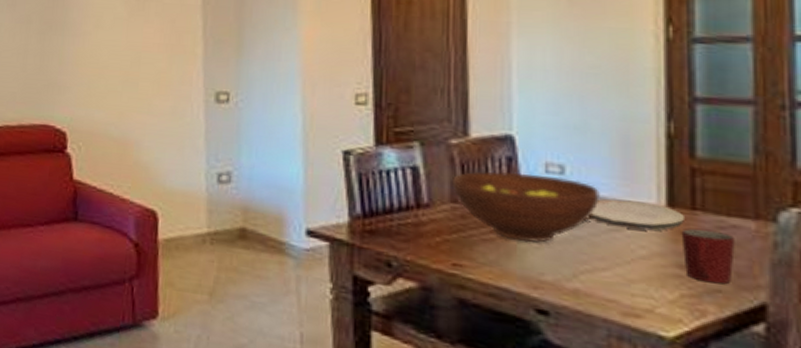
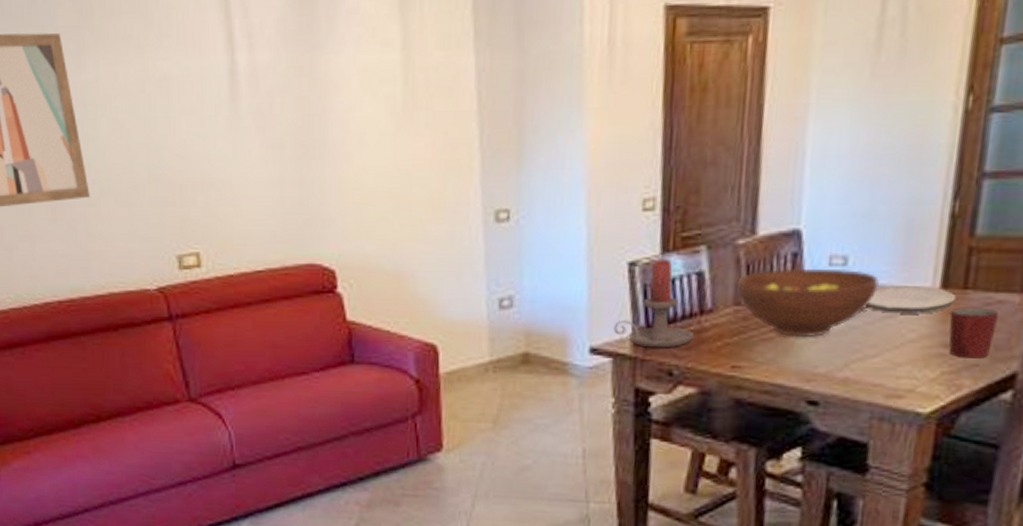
candle holder: none [329,151,411,238] -> present [613,259,693,348]

